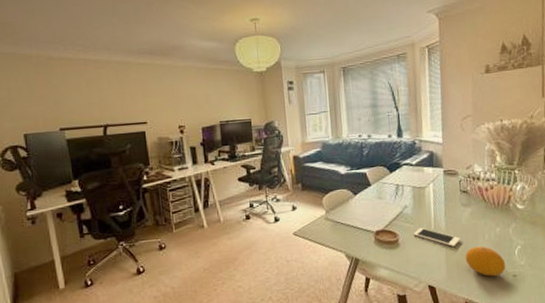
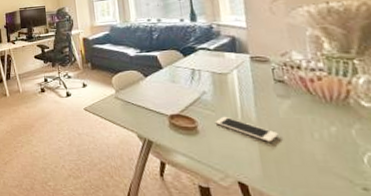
fruit: present [465,246,506,276] -> none [286,145,351,185]

